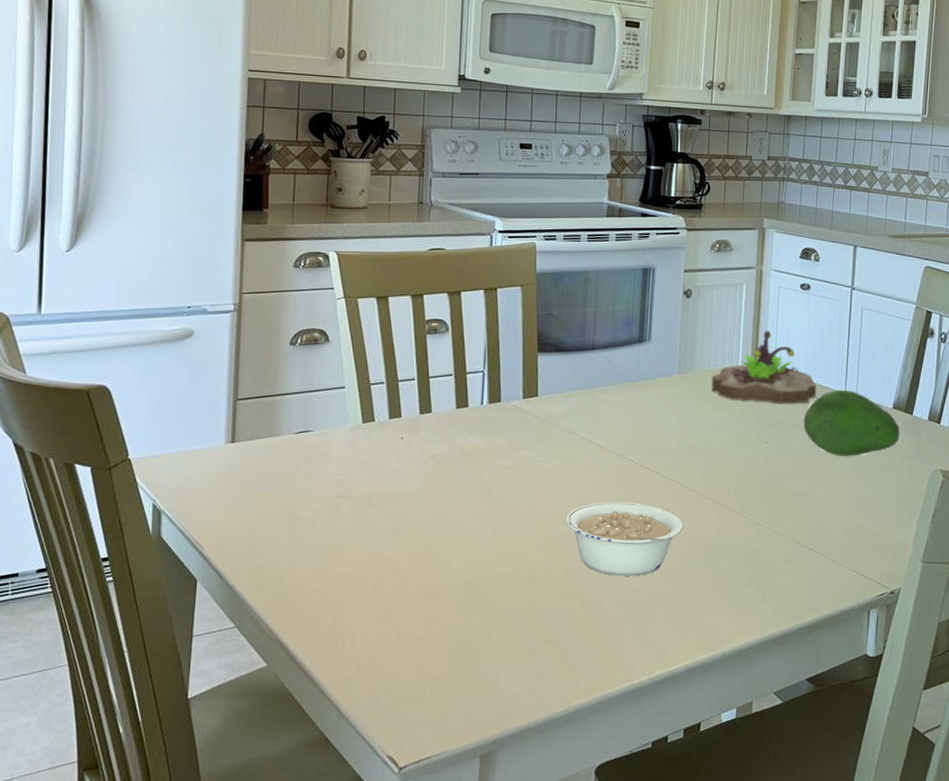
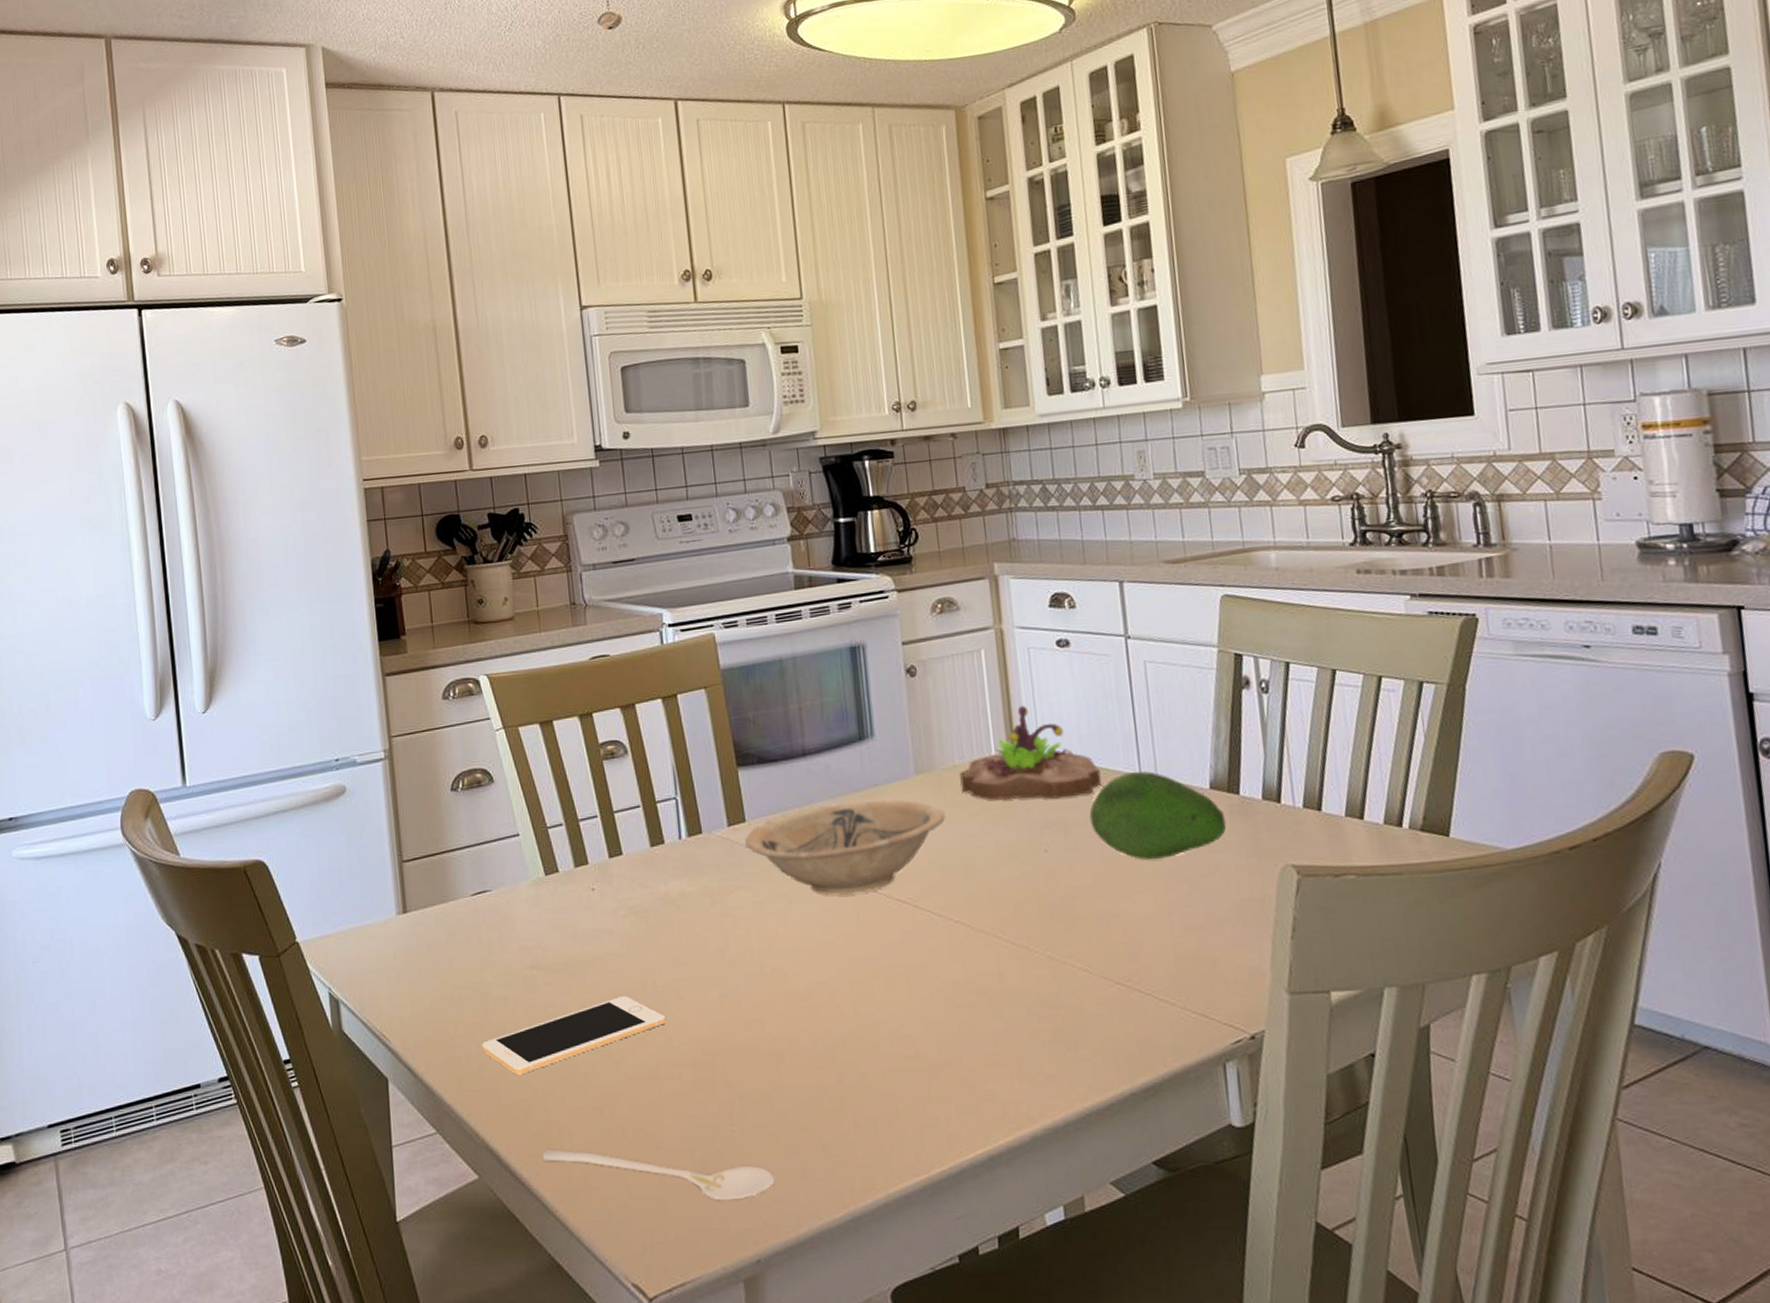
cell phone: none [285,527,448,584] -> present [481,996,666,1075]
stirrer: none [325,646,518,693] -> present [542,1149,775,1201]
bowl: none [535,390,696,462] -> present [745,800,946,896]
legume: present [565,502,683,576] -> none [803,945,953,1041]

